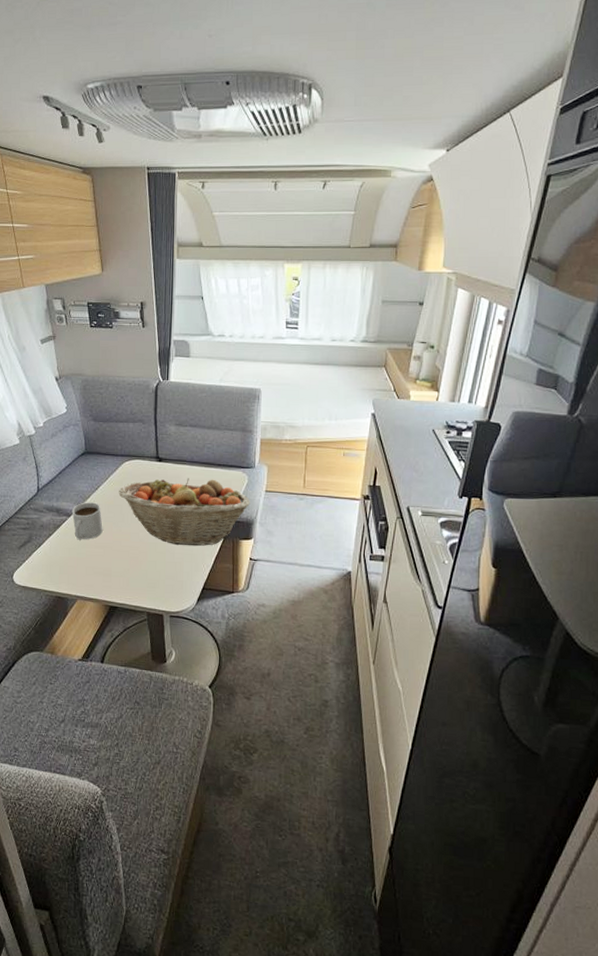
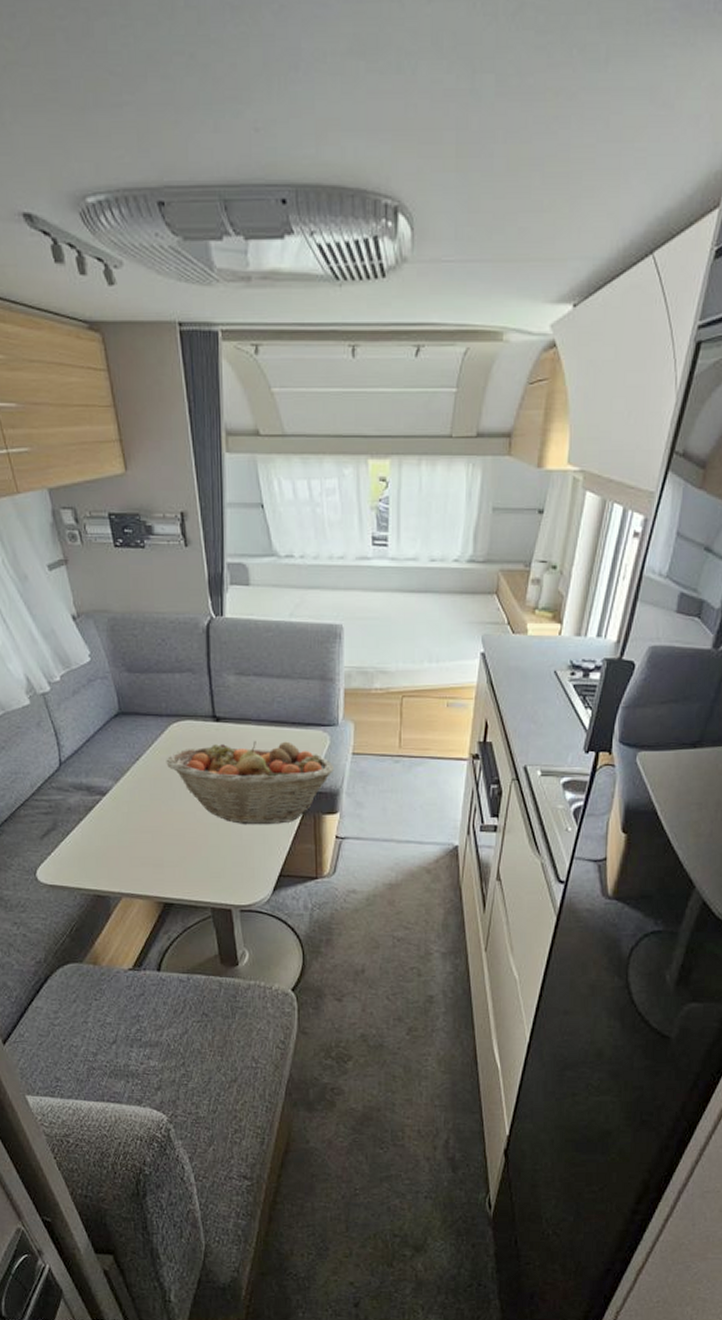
mug: present [71,502,103,540] -> none [106,776,149,824]

